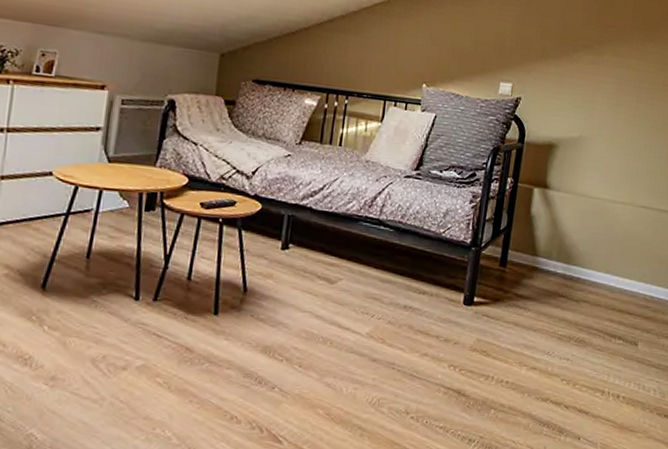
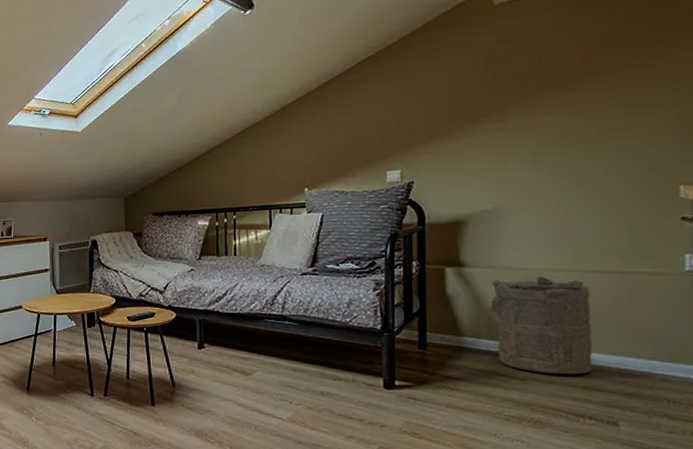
laundry hamper: none [562,204,637,299] -> present [489,277,592,375]

